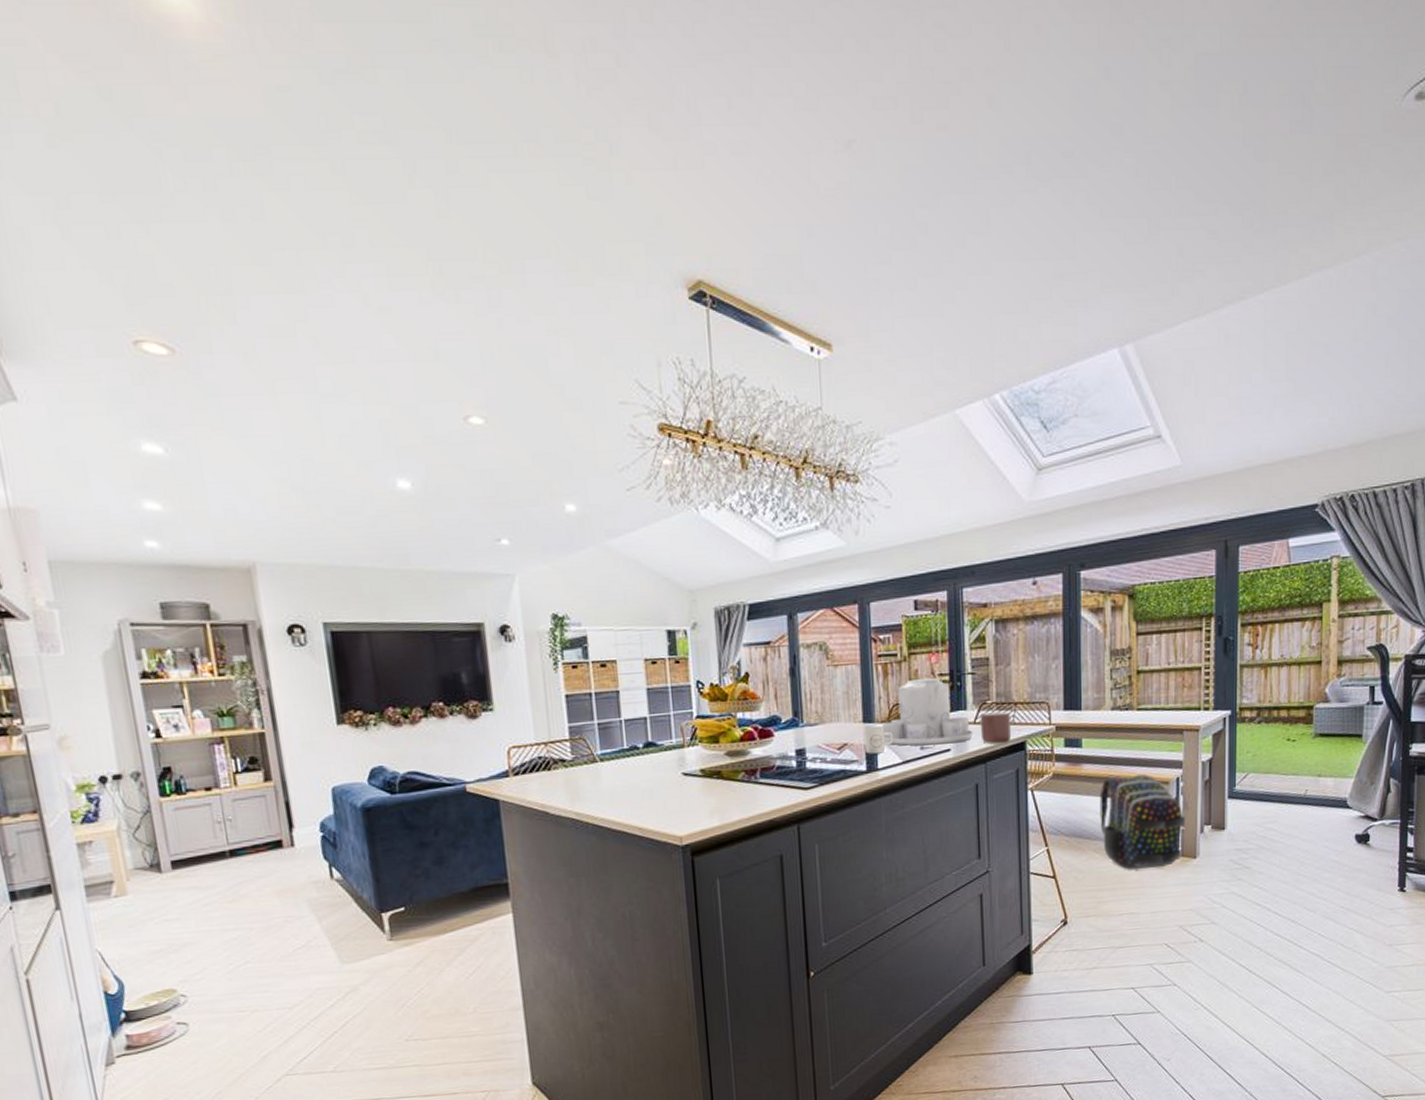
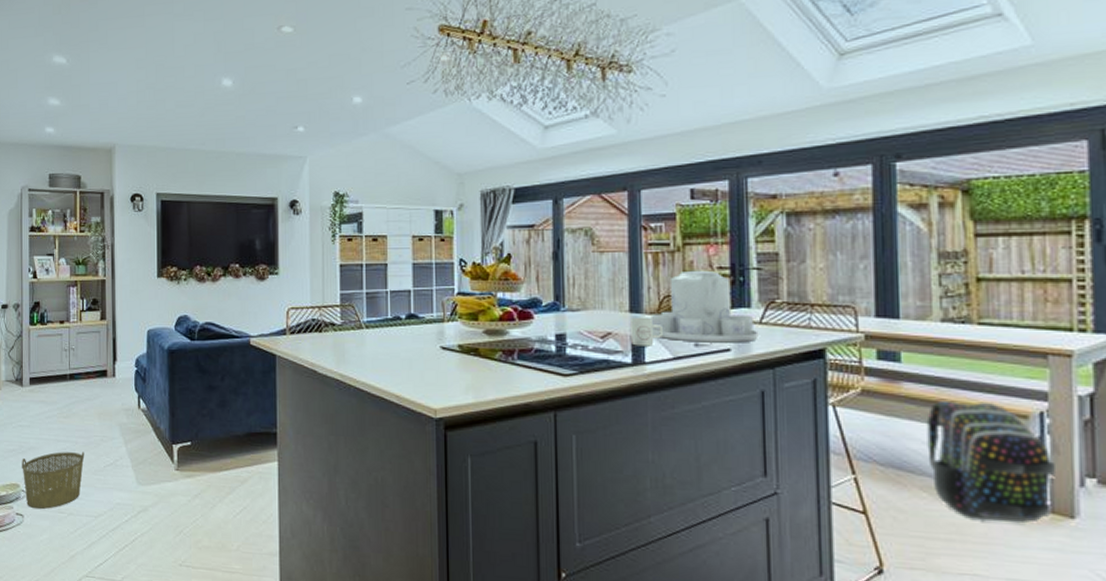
basket: none [175,938,265,1013] -> present [22,452,85,509]
mug: present [980,711,1012,746] -> none [767,313,807,350]

